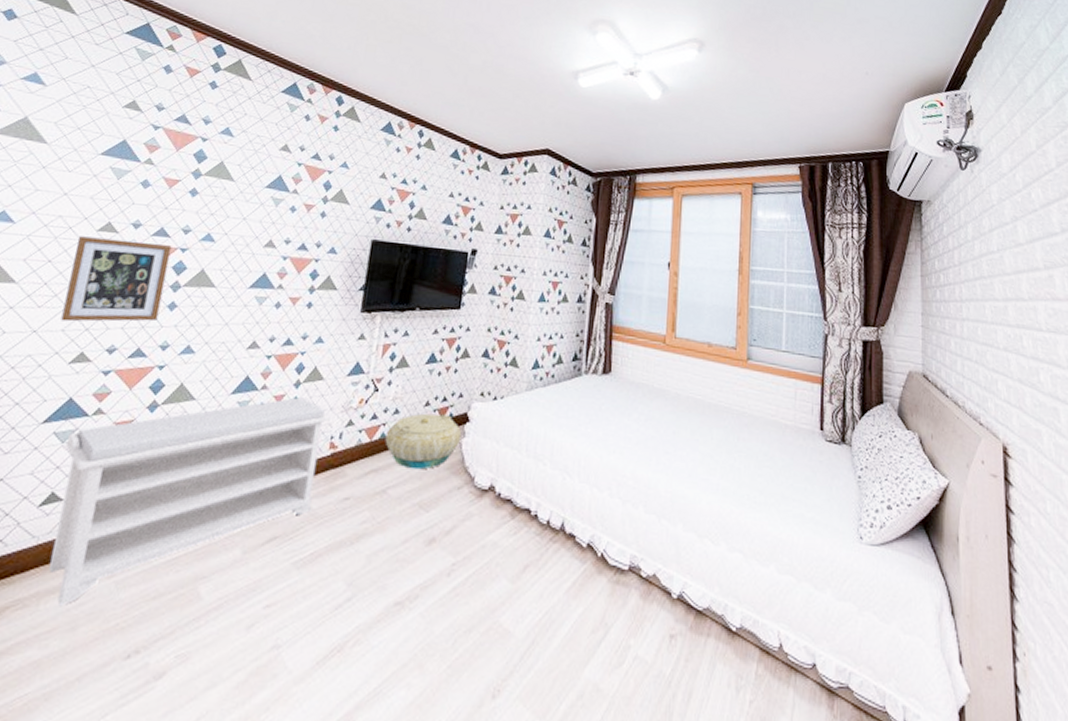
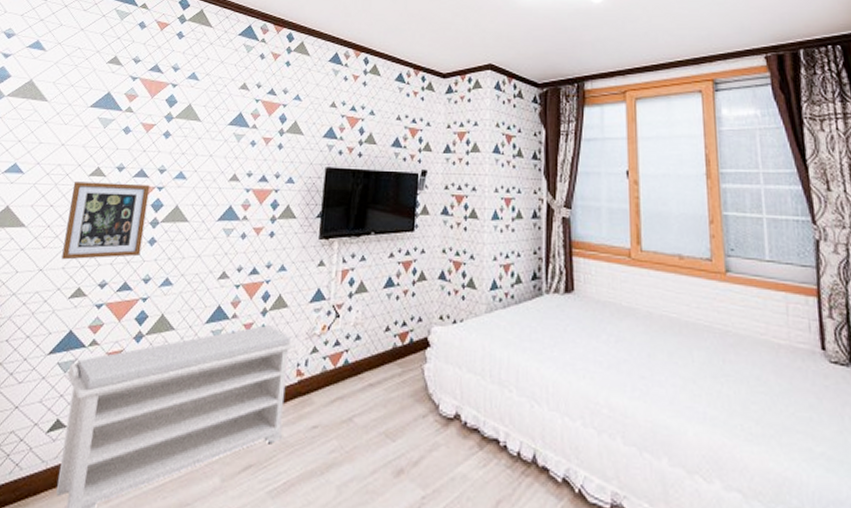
basket: present [385,413,462,470] -> none [348,338,424,397]

